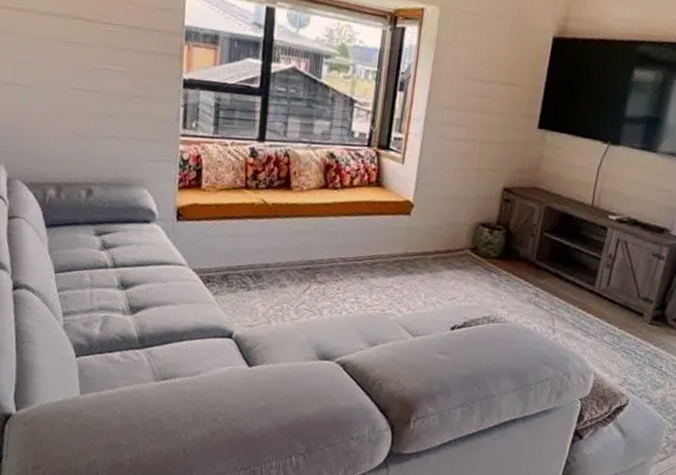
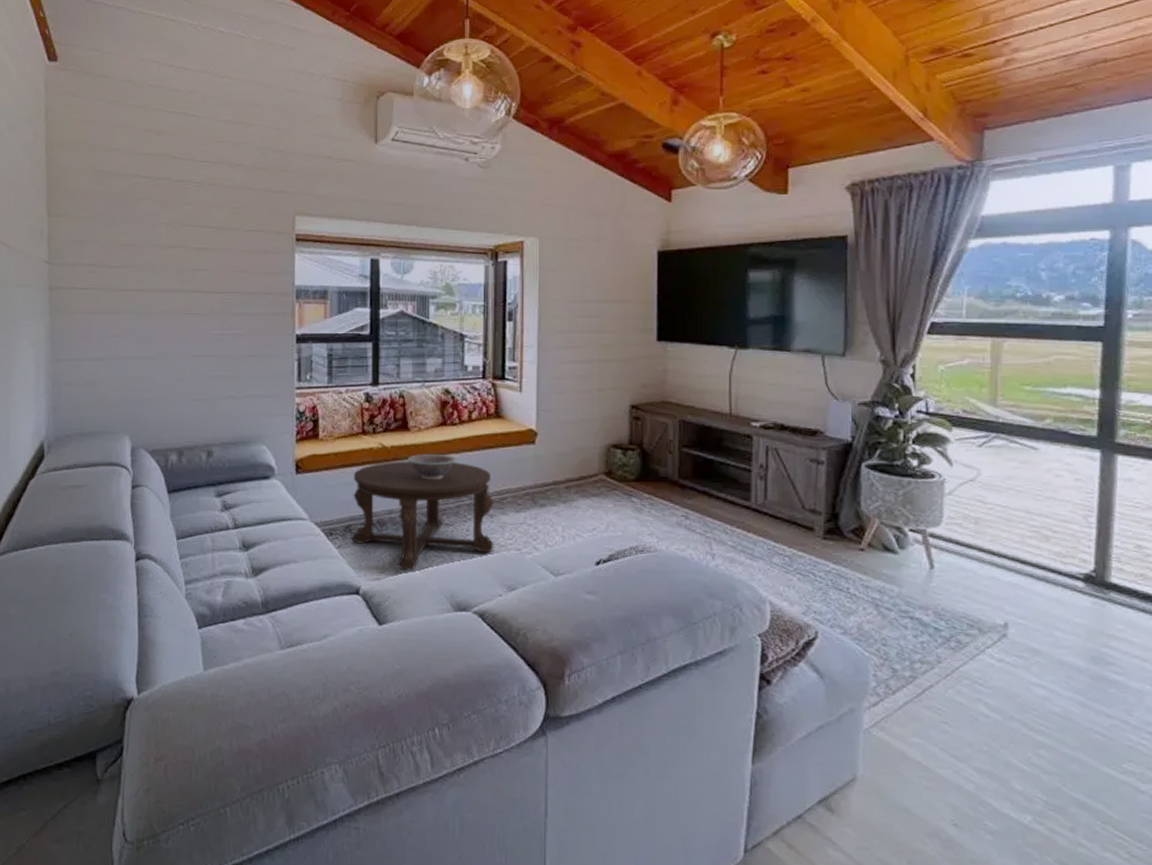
coffee table: none [227,218,366,321] -> present [351,461,494,571]
decorative bowl: none [288,214,335,240] -> present [408,453,457,480]

